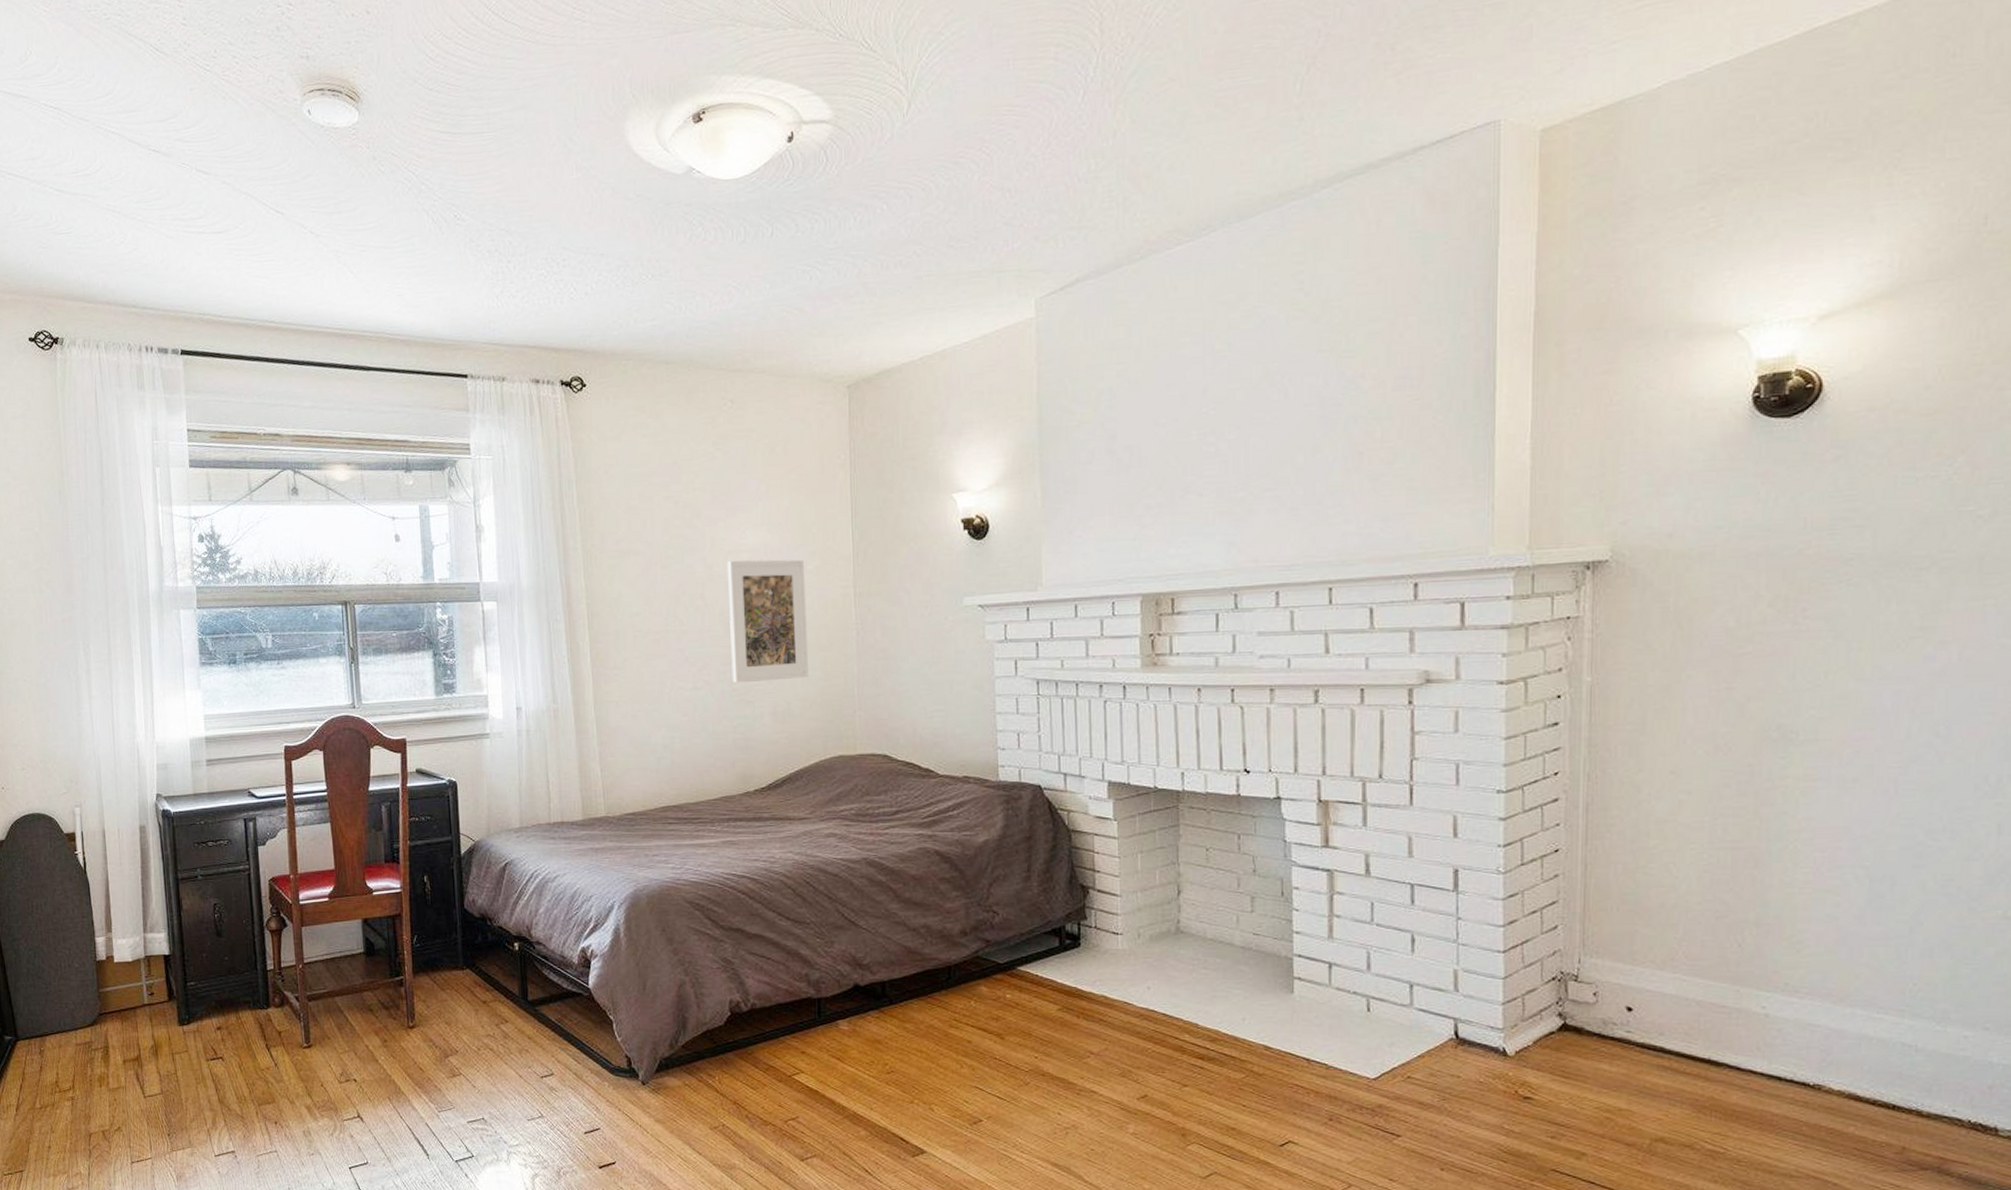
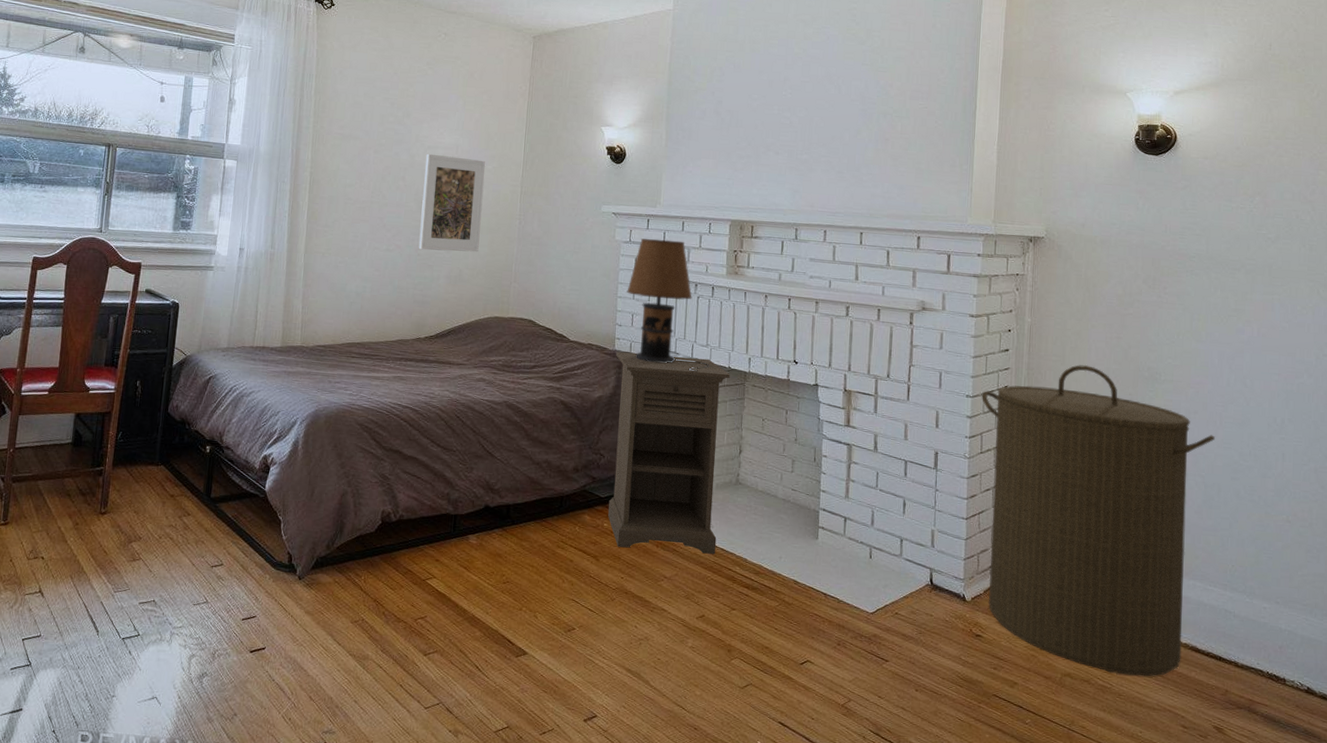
nightstand: none [1000,779,1157,1022] -> present [608,352,730,555]
table lamp: none [1007,630,1127,798] -> present [627,238,709,372]
laundry hamper: none [1520,731,1888,1136] -> present [982,364,1216,677]

